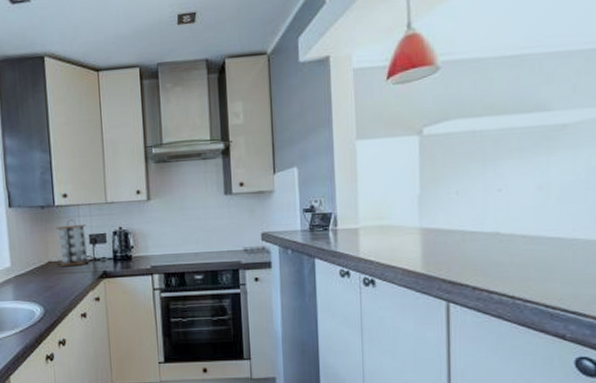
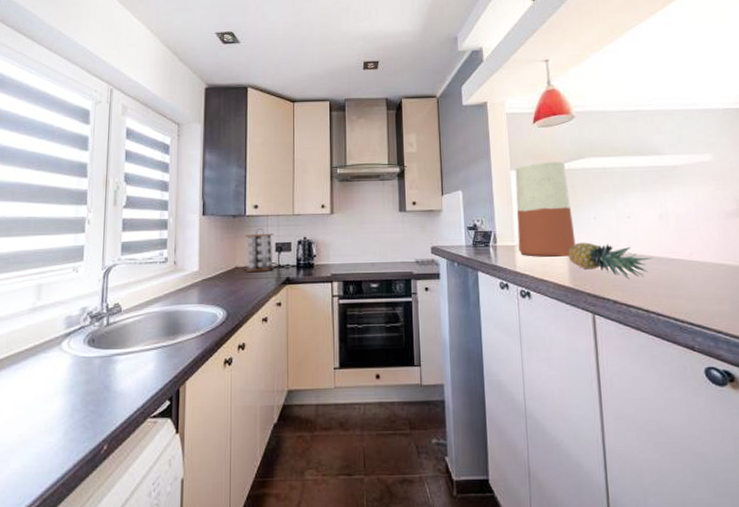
vase: none [361,125,432,240] -> present [515,161,576,257]
fruit: none [421,221,525,262] -> present [568,242,652,279]

